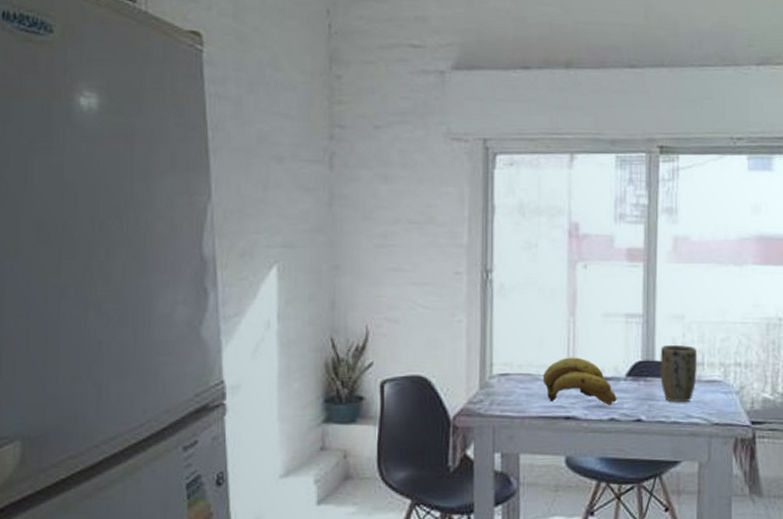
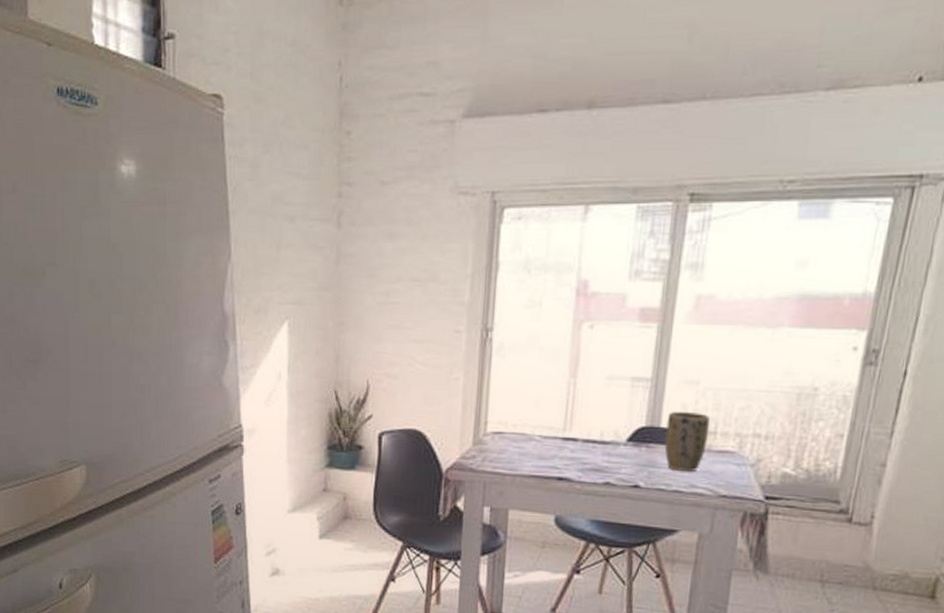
banana bunch: present [542,357,617,405] -> none [537,419,615,469]

